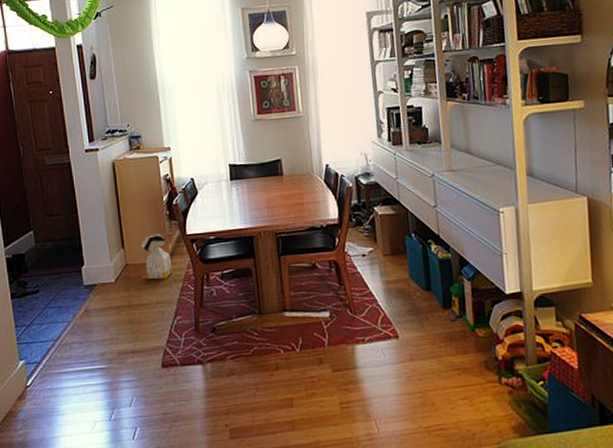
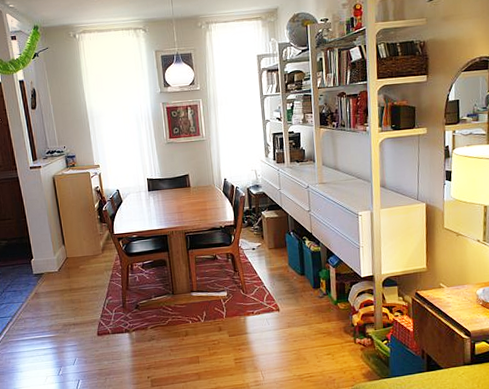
bag: present [141,233,174,280] -> none [78,233,105,269]

